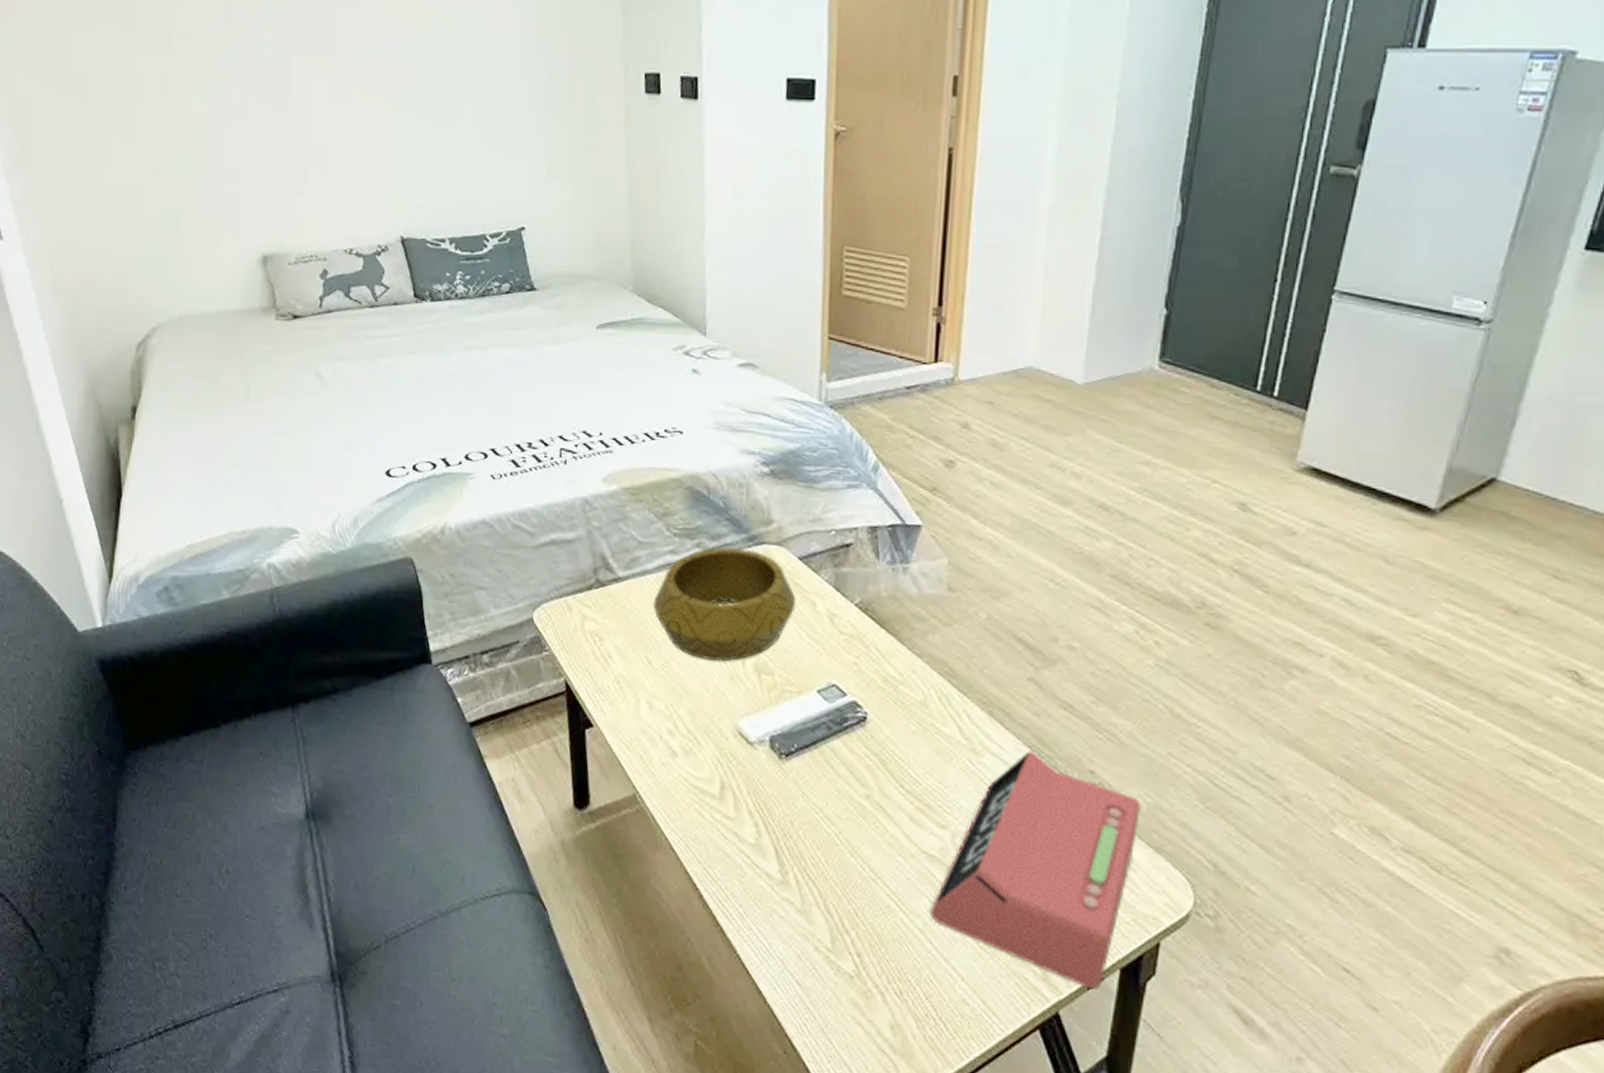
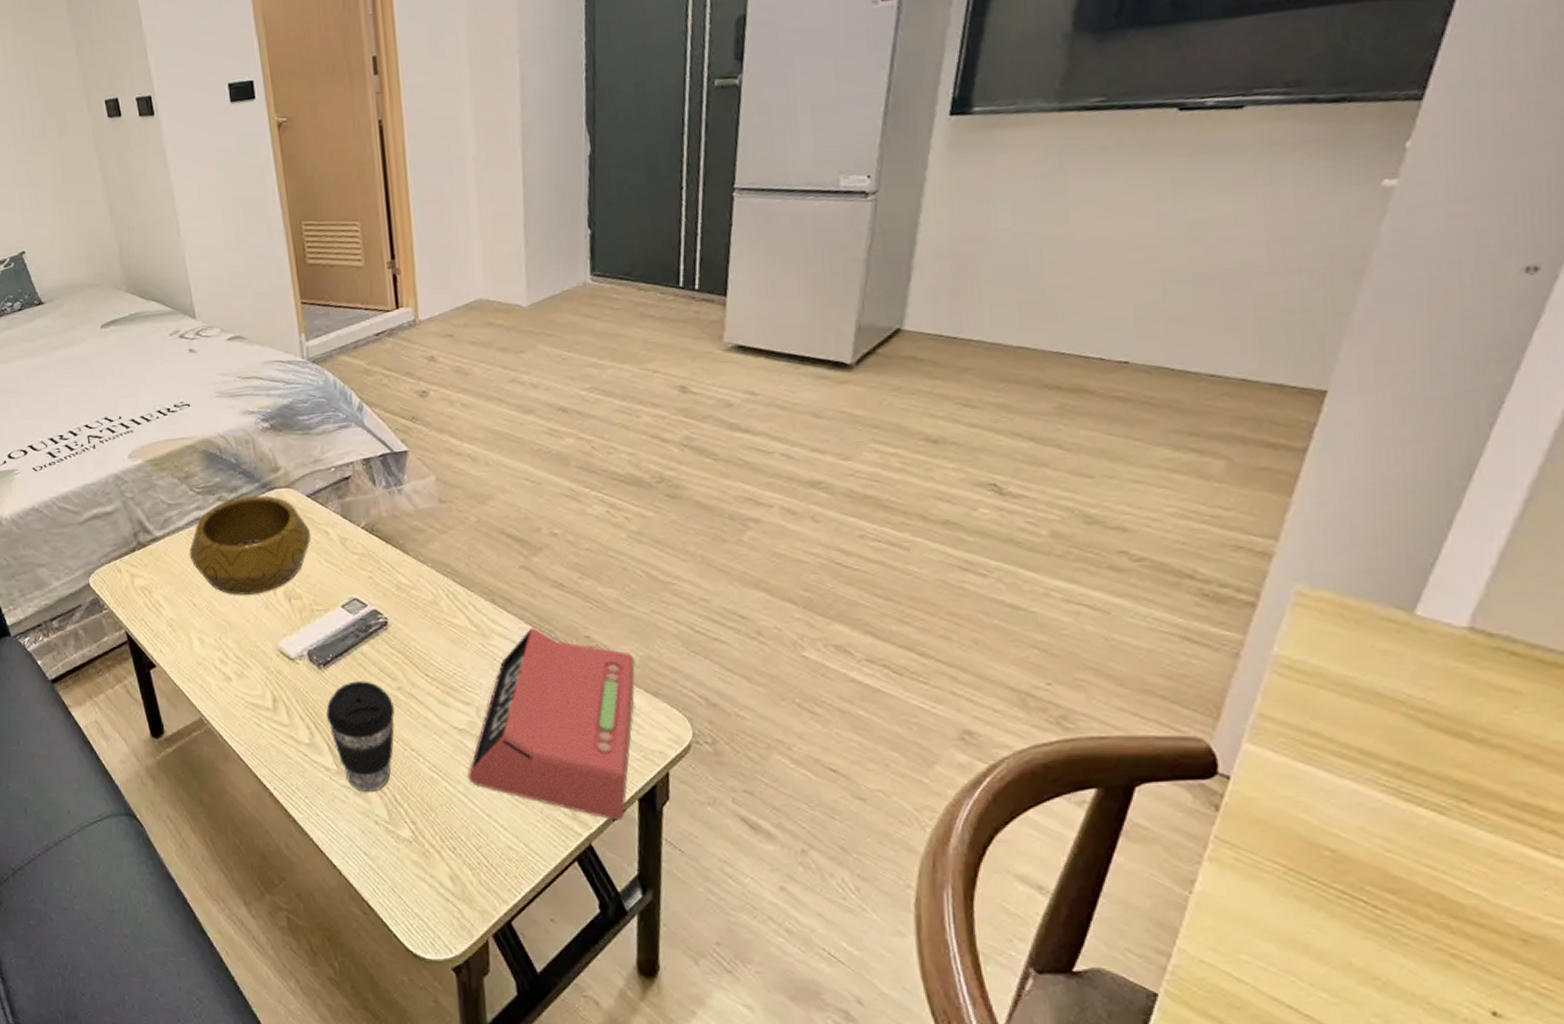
coffee cup: none [779,780,858,912] -> present [326,681,395,792]

